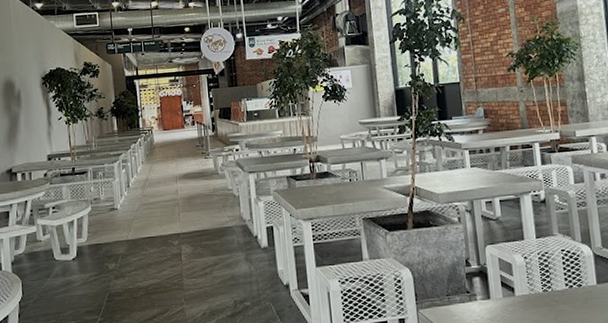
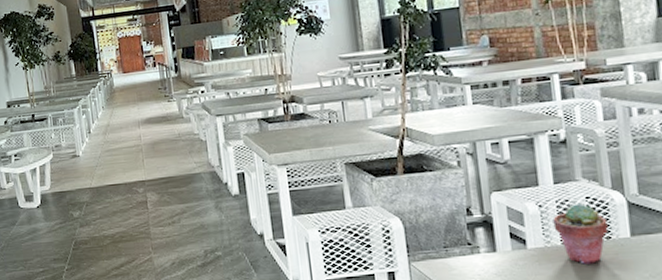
potted succulent: none [535,255,580,309] -> present [552,203,609,264]

